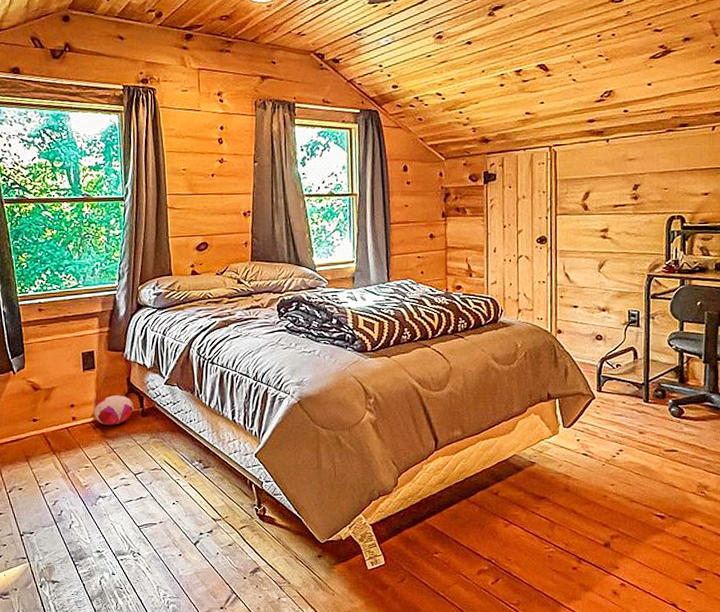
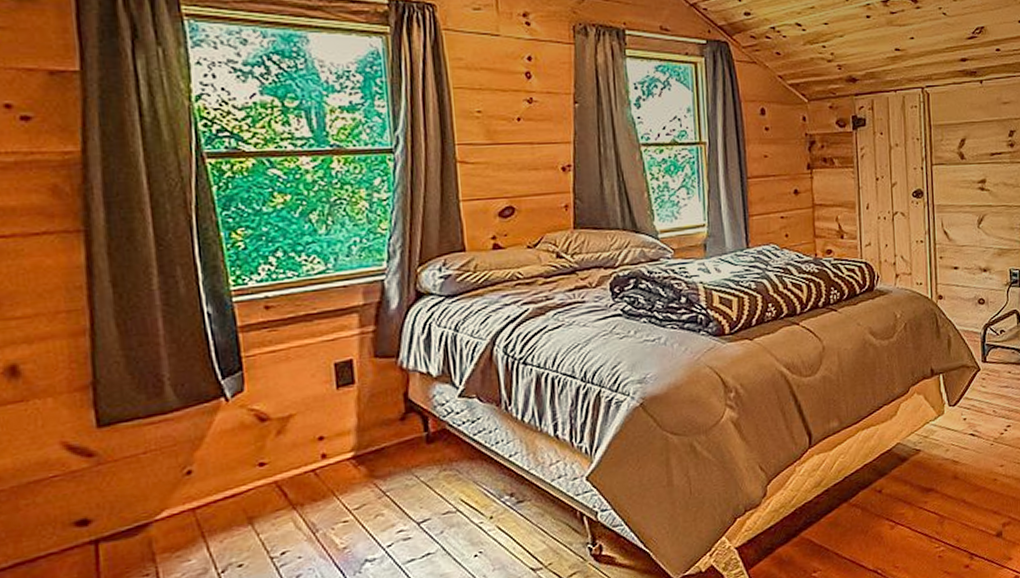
plush toy: present [94,395,134,426] -> none [354,416,414,461]

